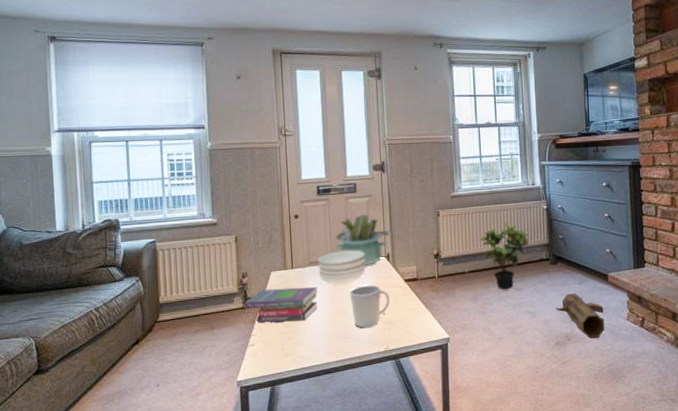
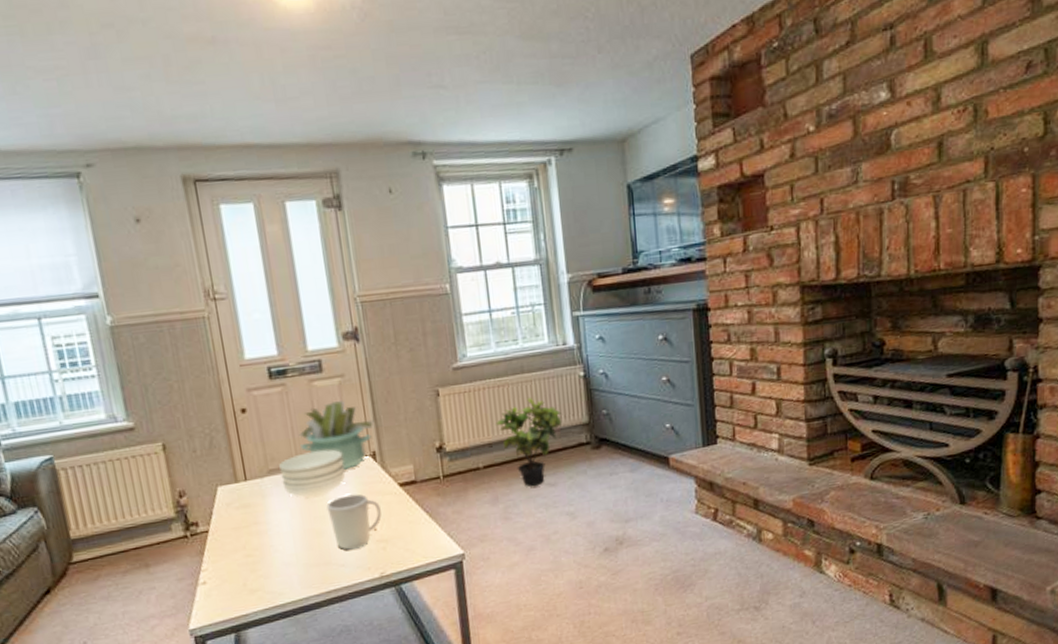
books: present [243,286,318,323] -> none [185,502,285,555]
decorative log: present [555,293,605,338] -> none [601,484,667,540]

